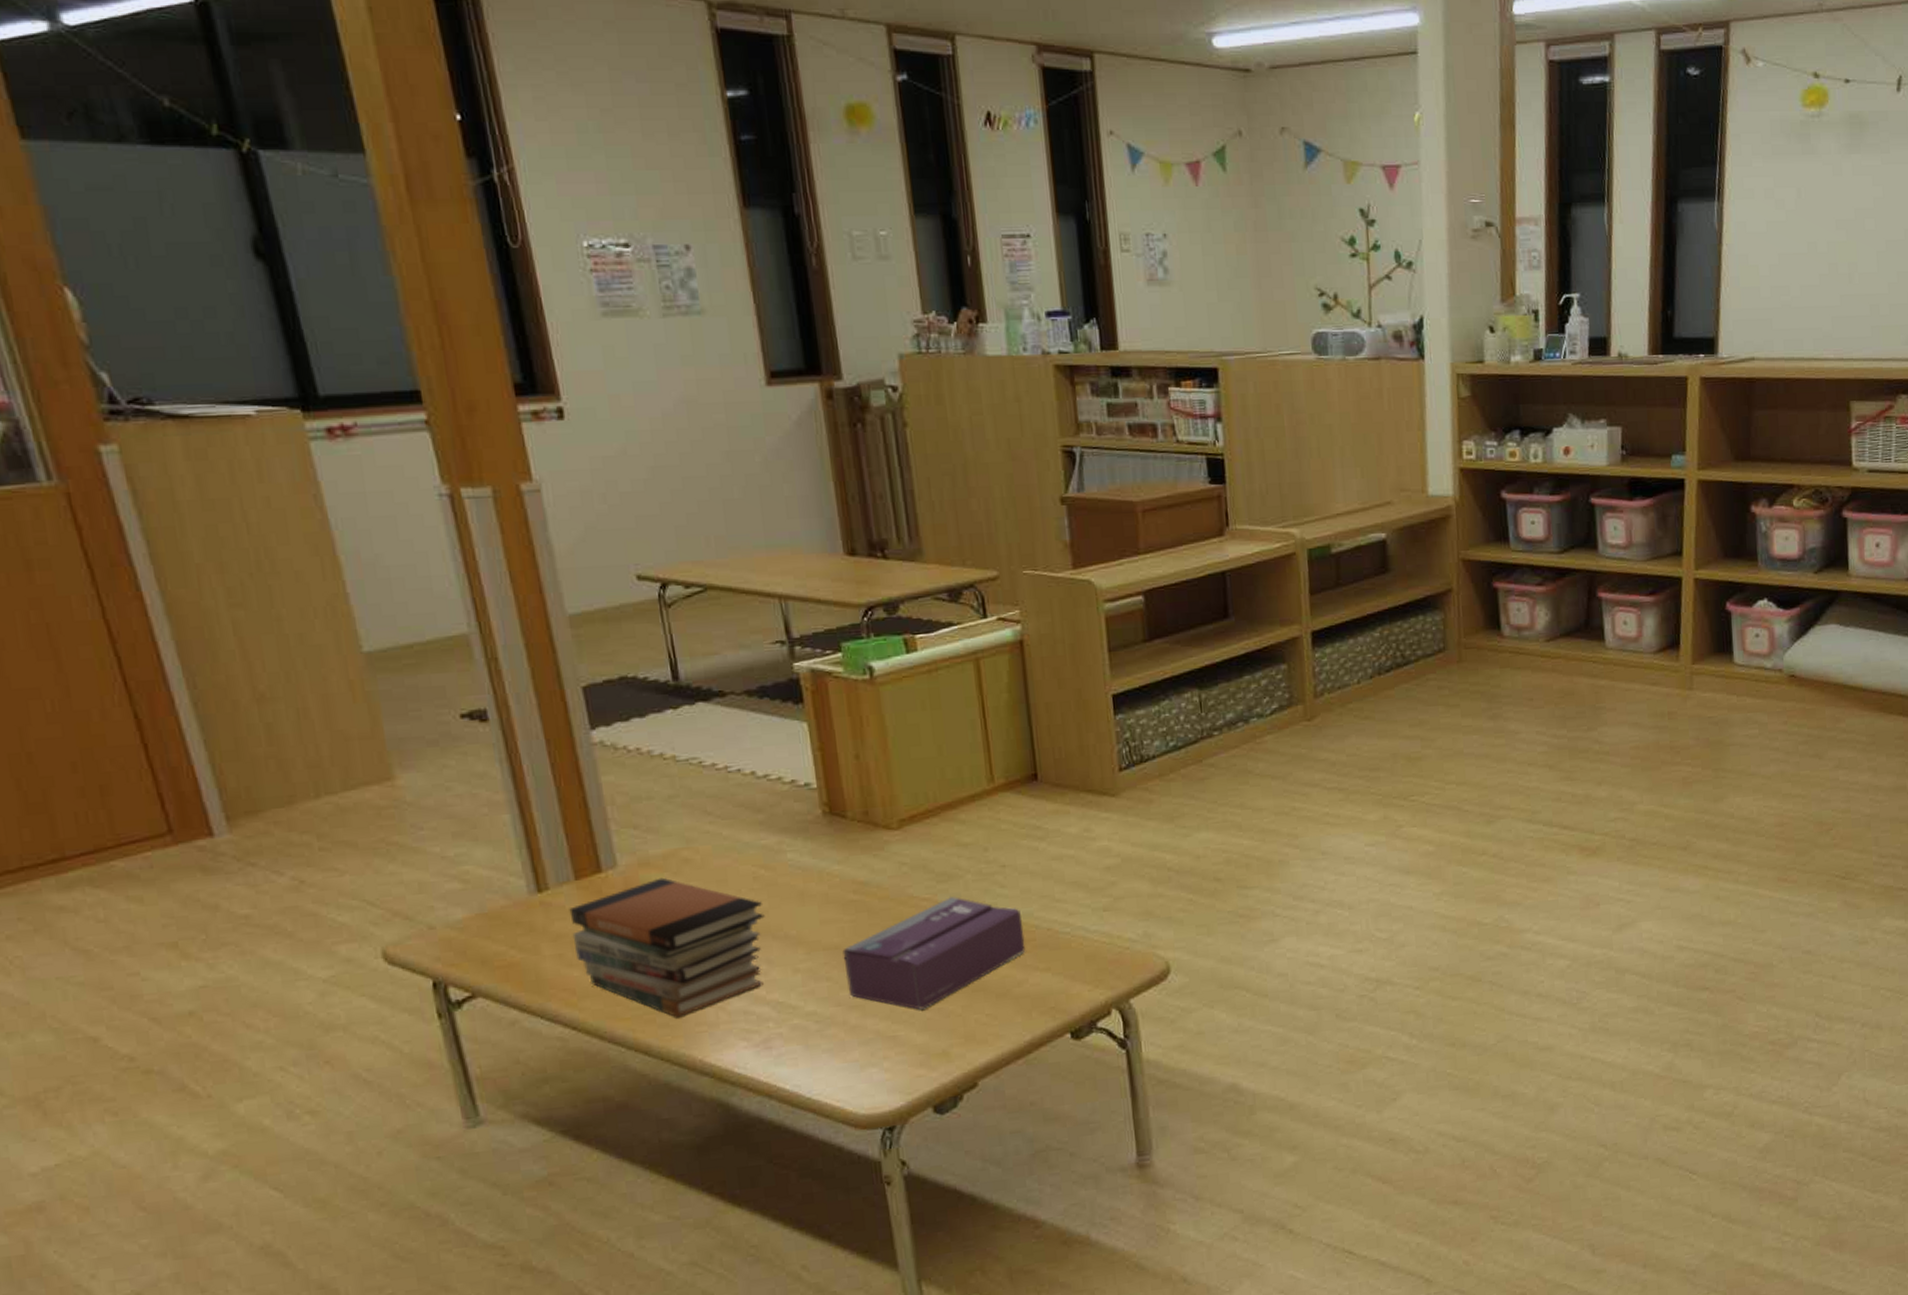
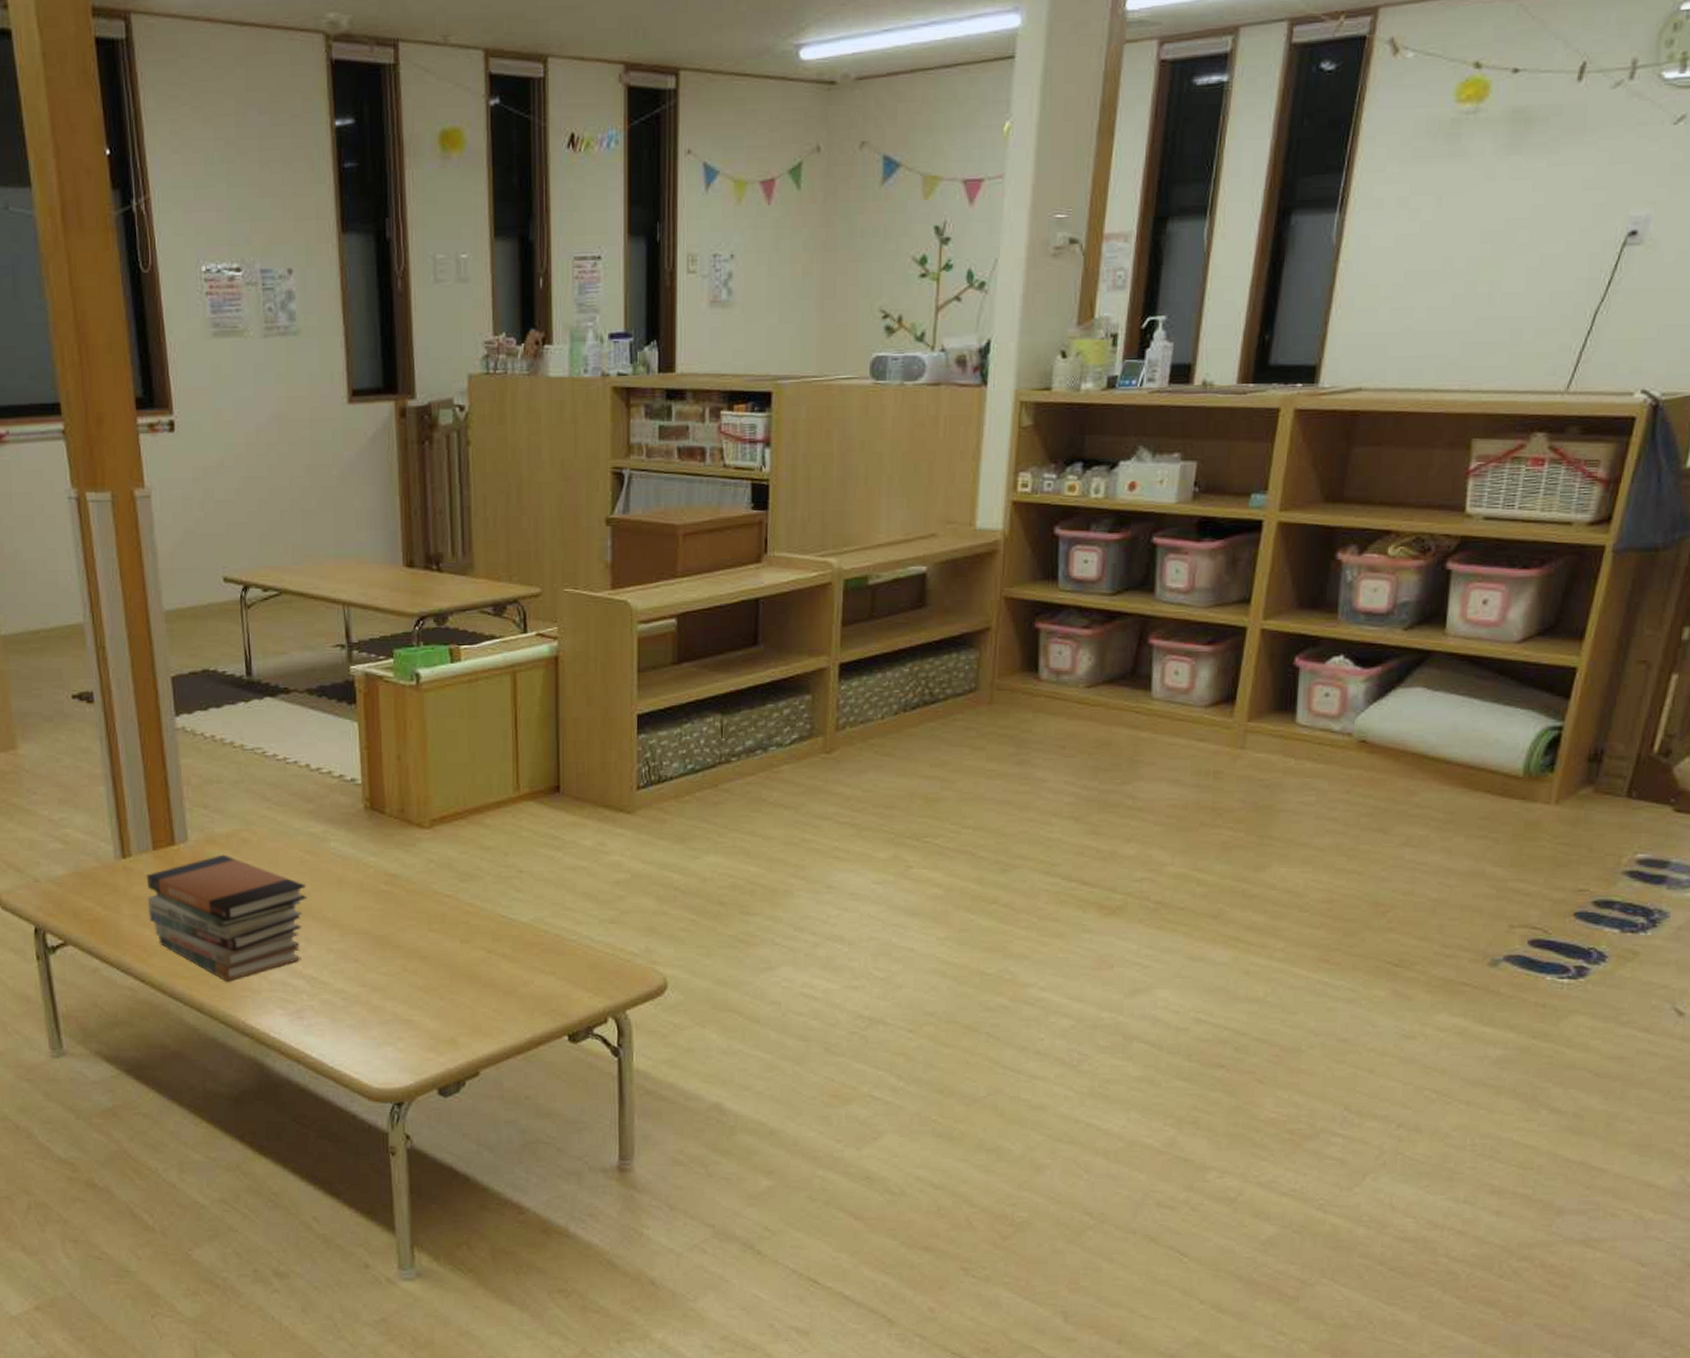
tissue box: present [842,897,1026,1010] -> none [371,896,534,998]

